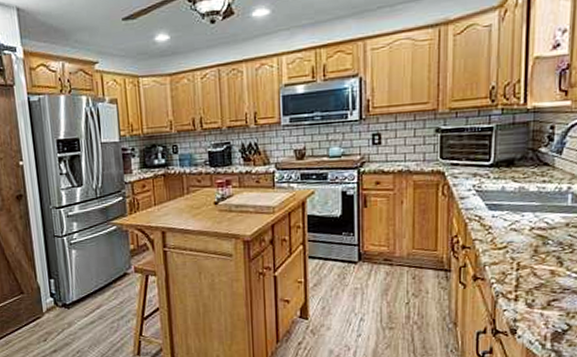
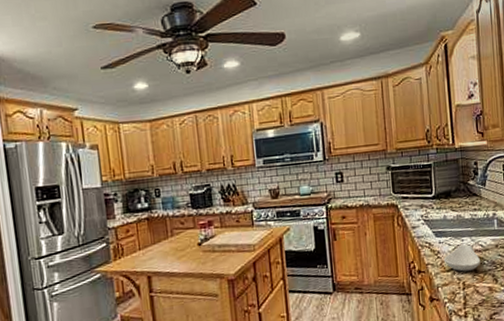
spoon rest: none [495,220,544,251] -> present [443,244,481,272]

